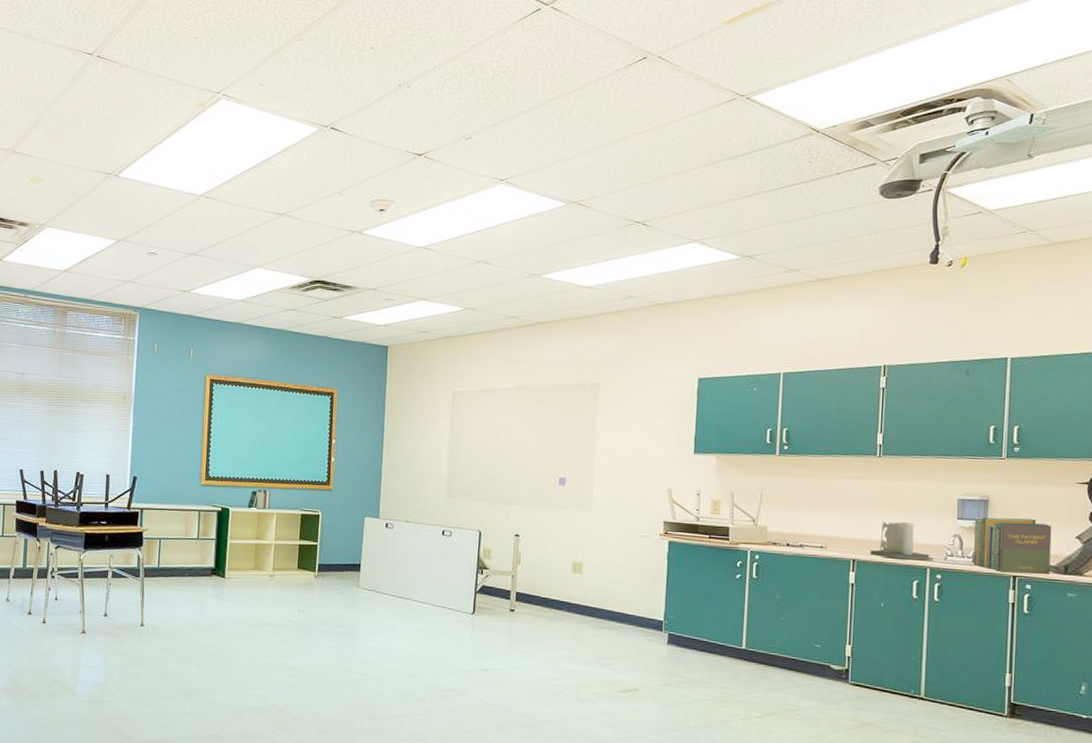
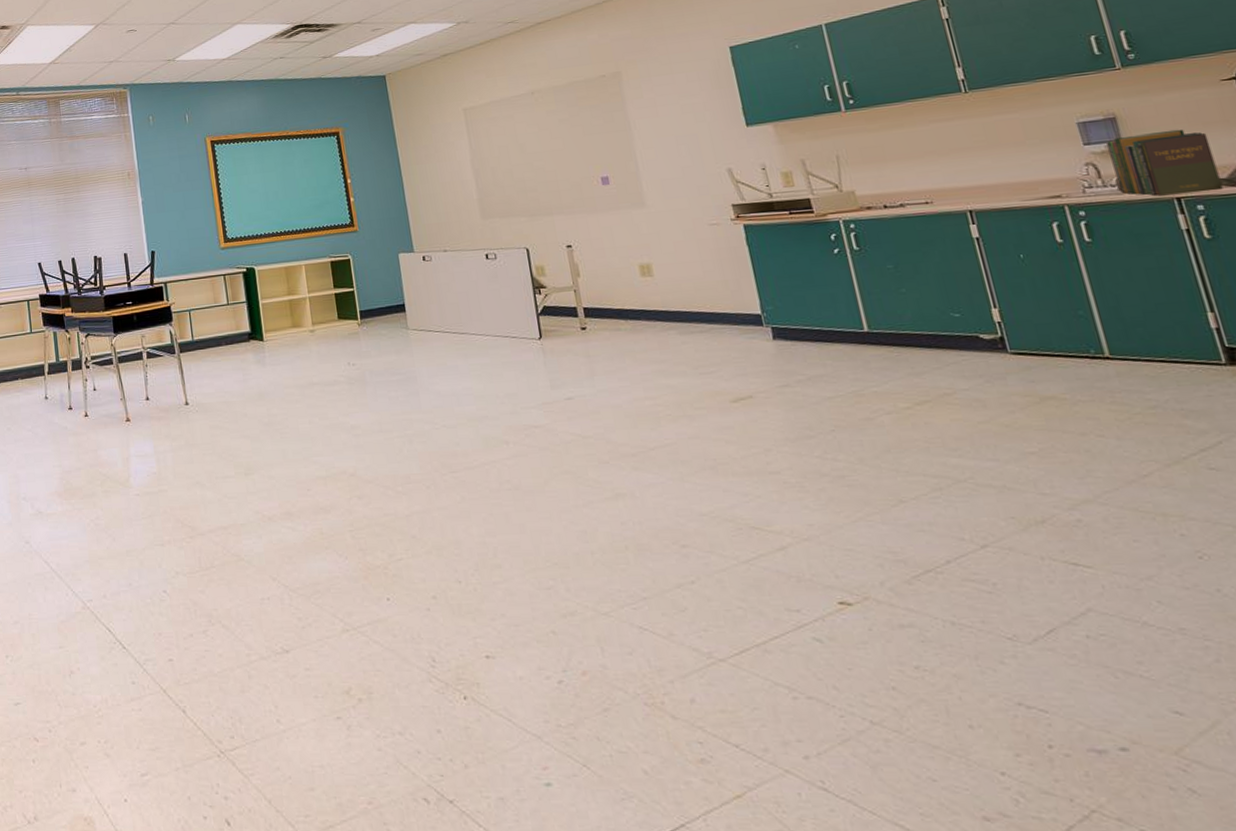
books: present [247,490,271,510] -> none [272,242,296,264]
paper towel roll: present [870,521,933,561] -> none [987,158,1068,203]

